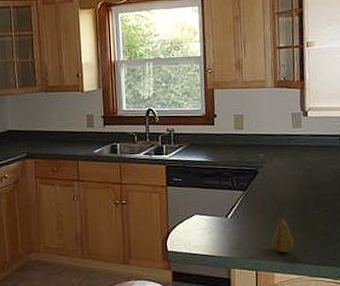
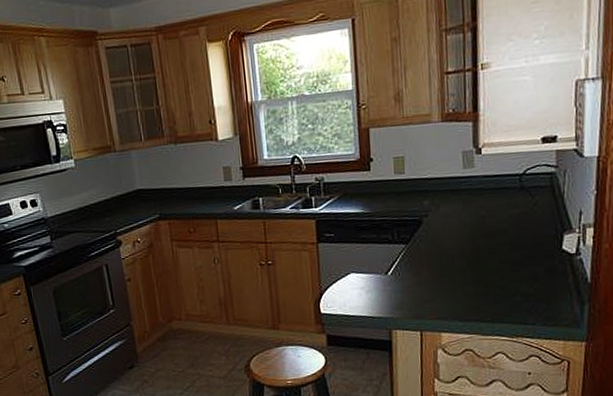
fruit: present [272,217,294,253] -> none [439,271,464,311]

